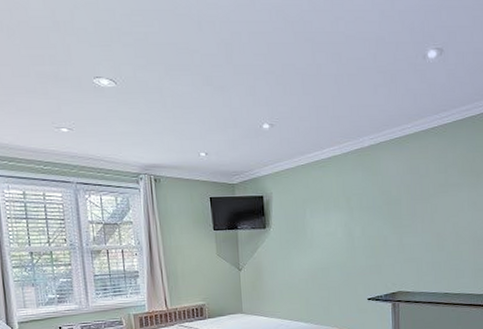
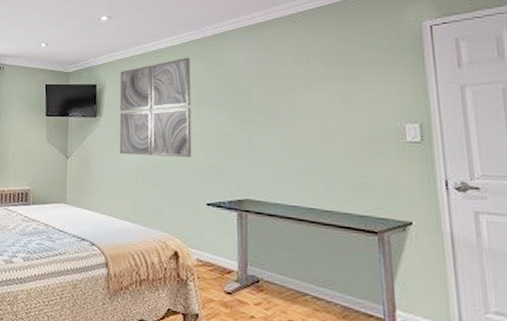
wall art: none [286,167,355,263] -> present [120,57,192,158]

